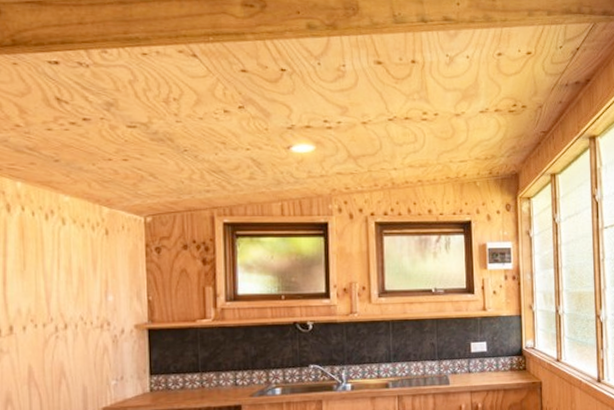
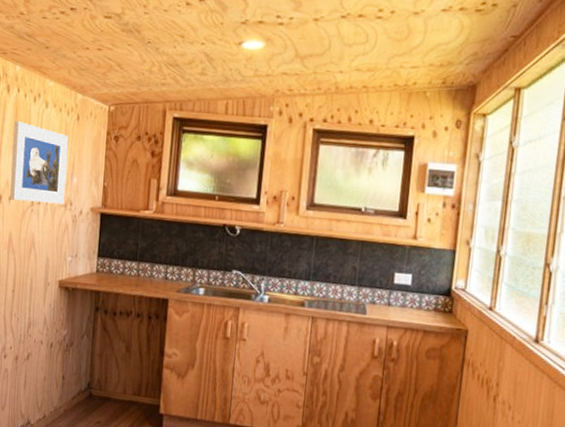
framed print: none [21,242,100,329] -> present [10,121,69,205]

